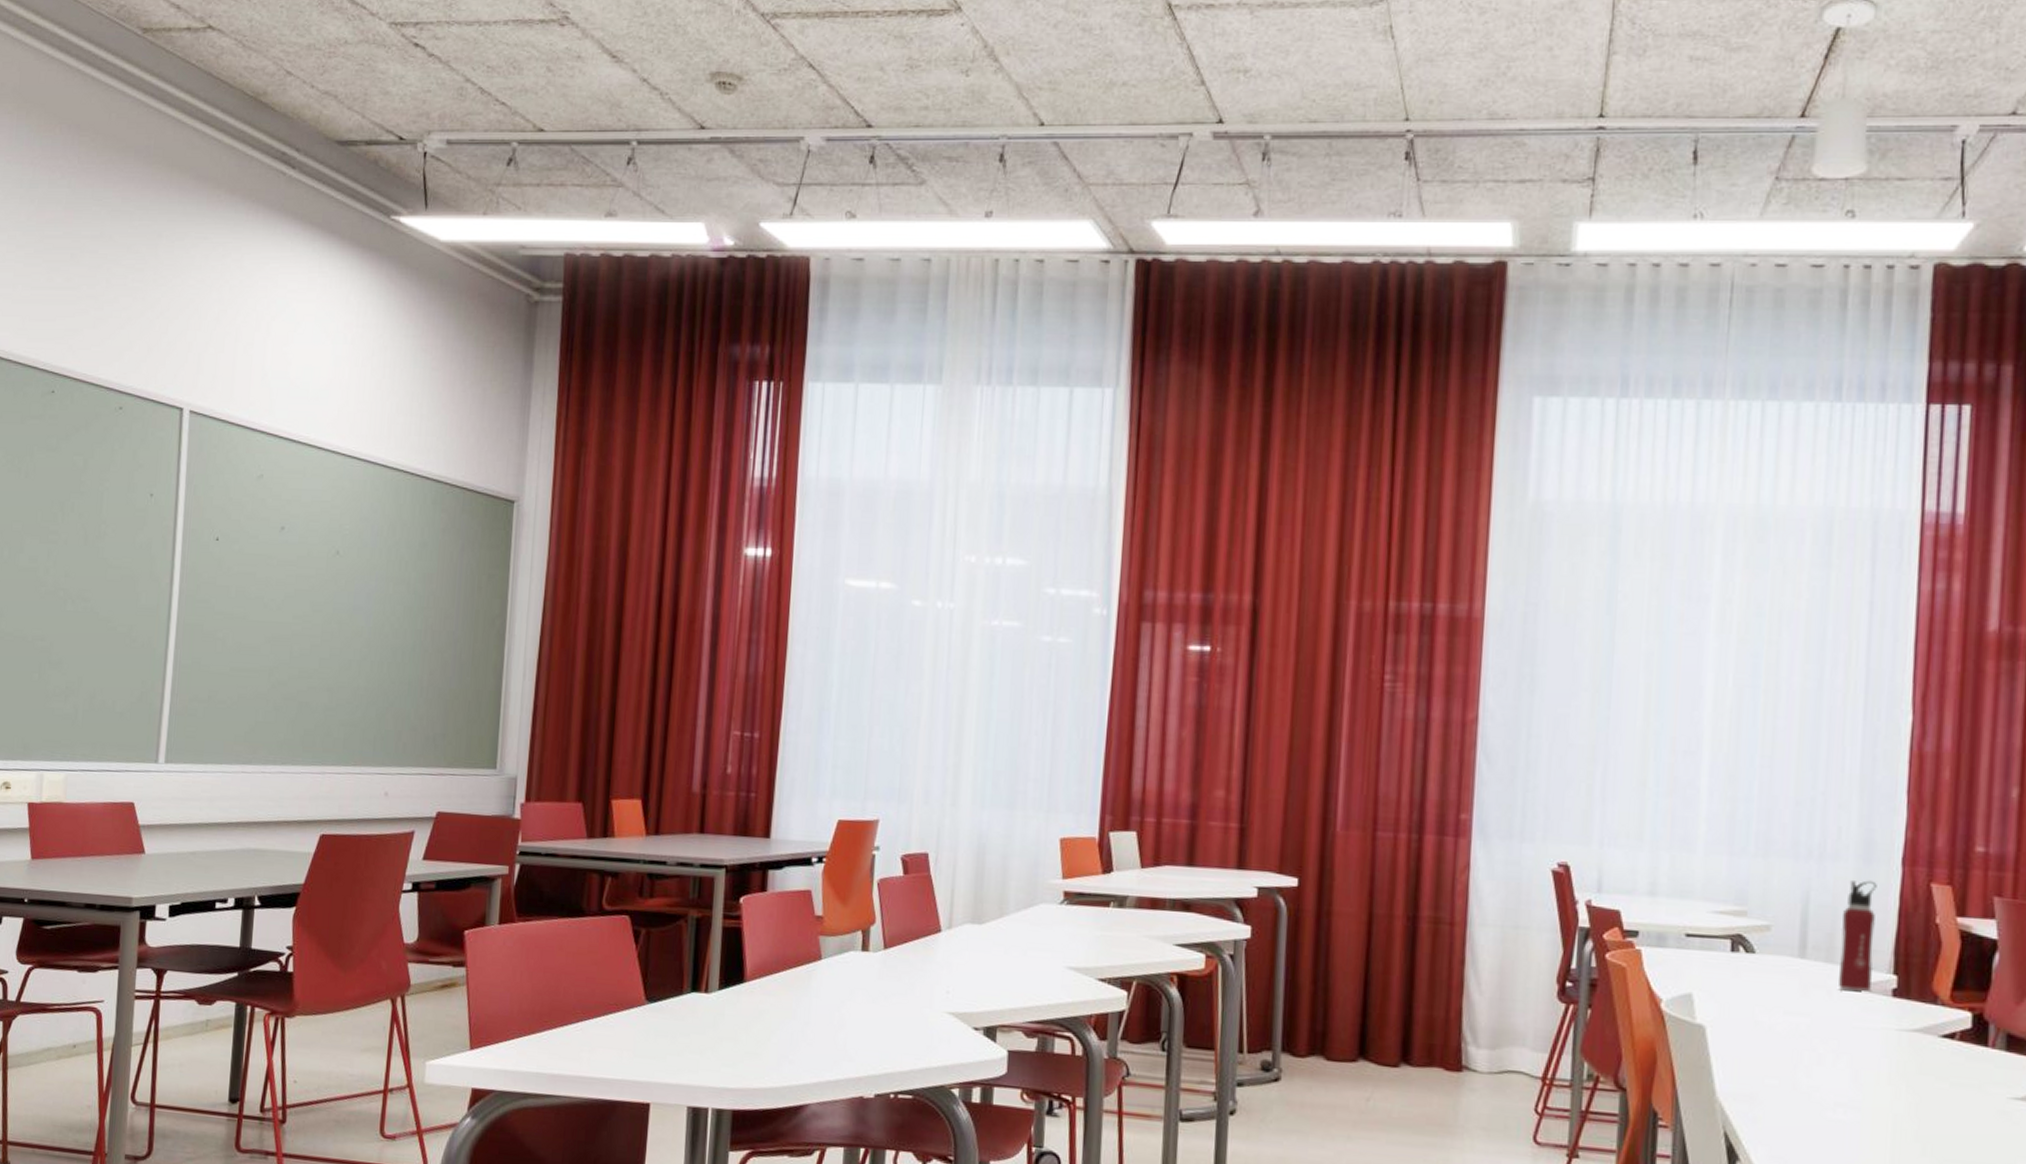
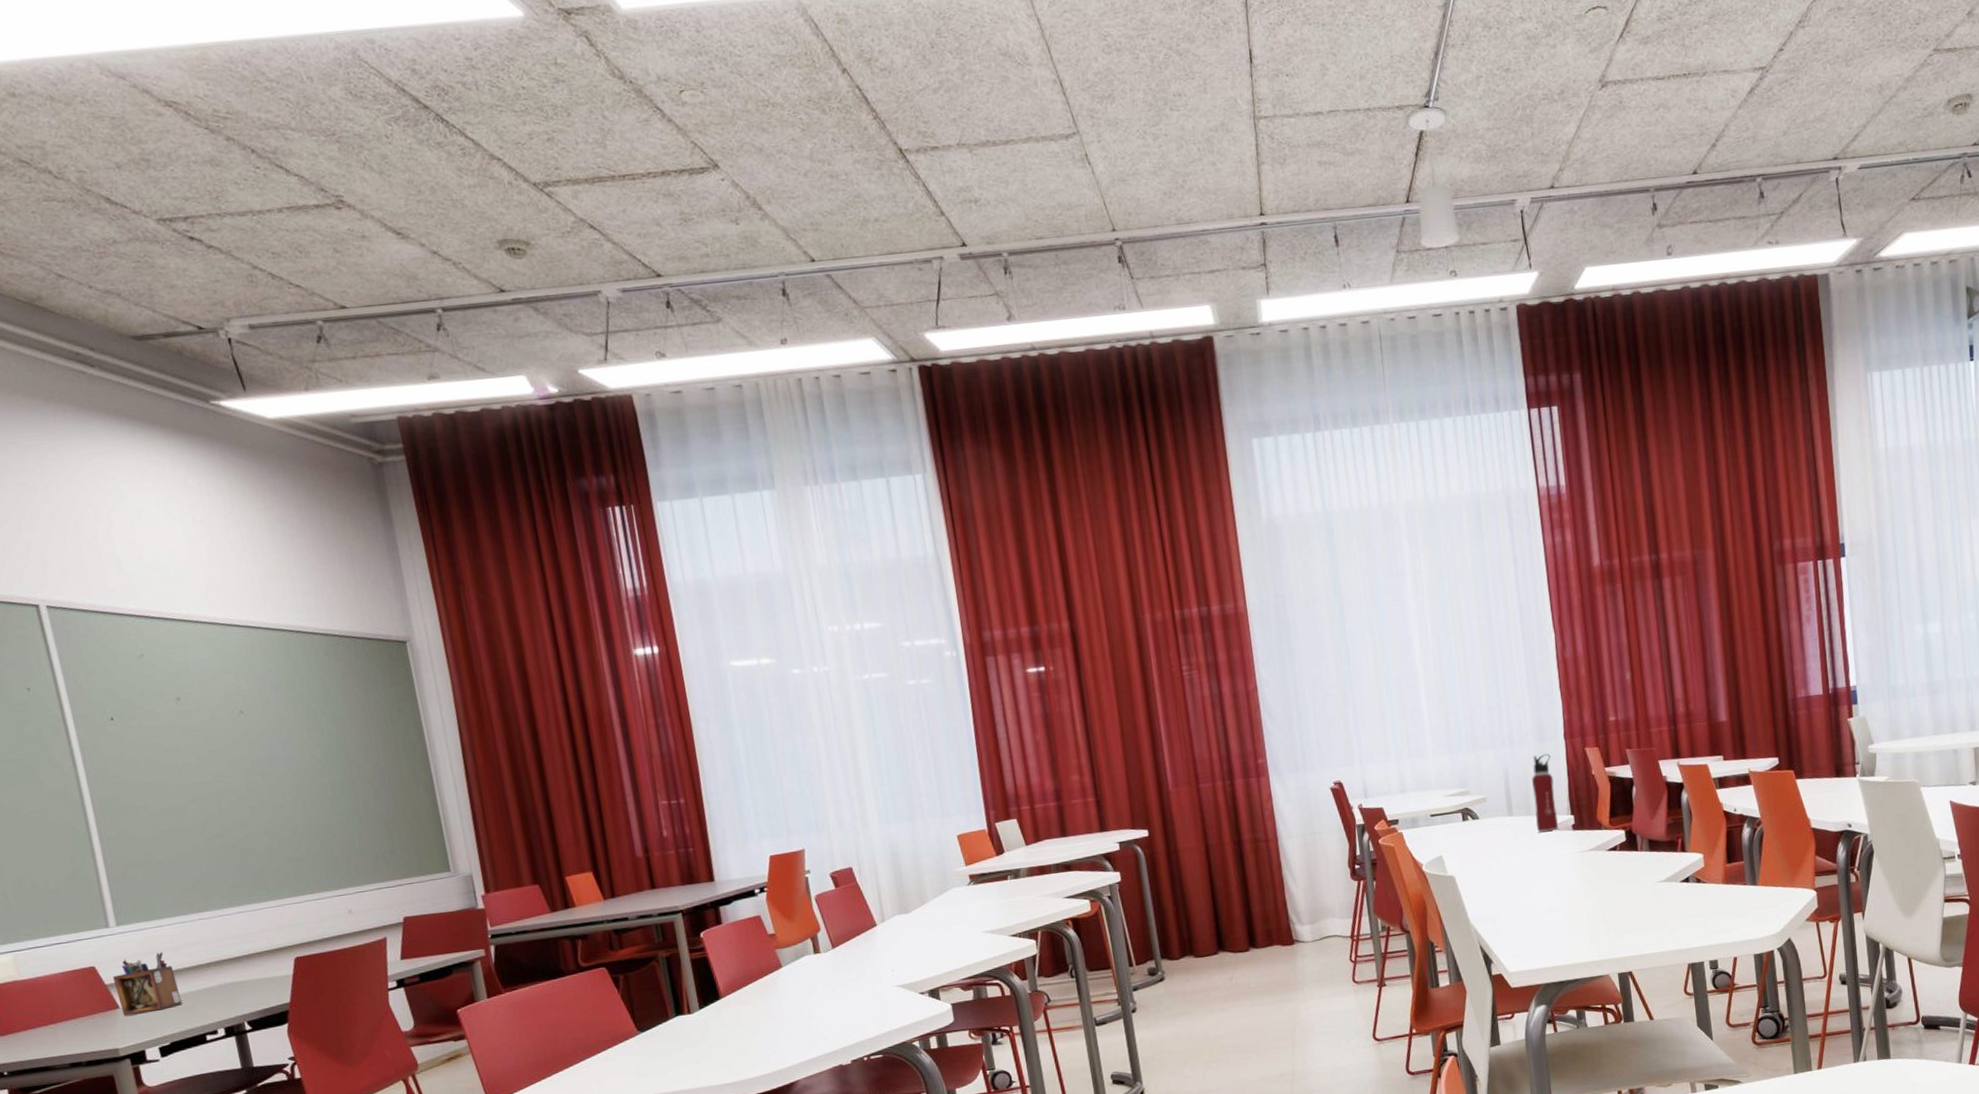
desk organizer: none [146,800,205,865] -> present [112,952,183,1016]

